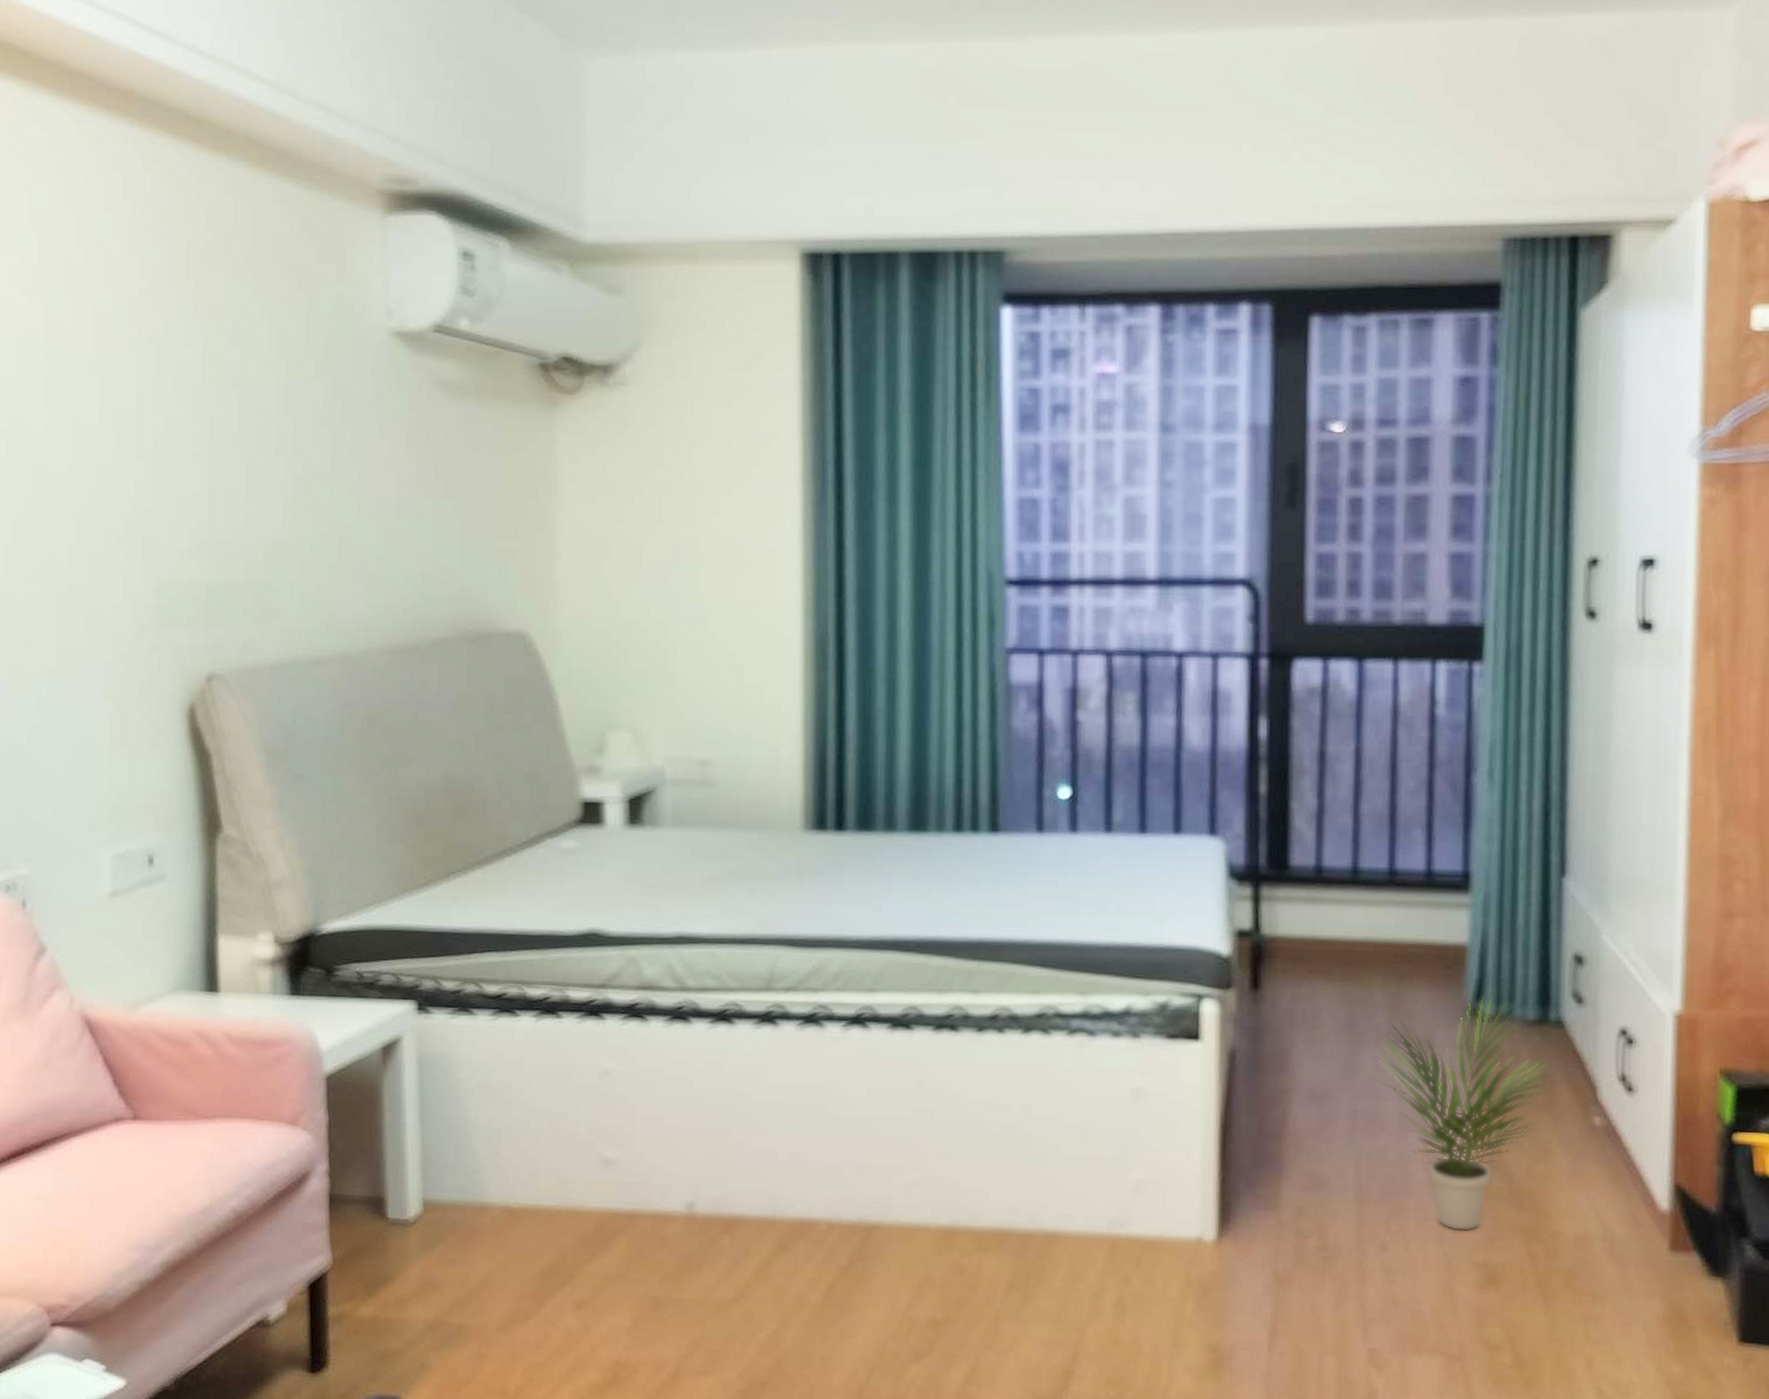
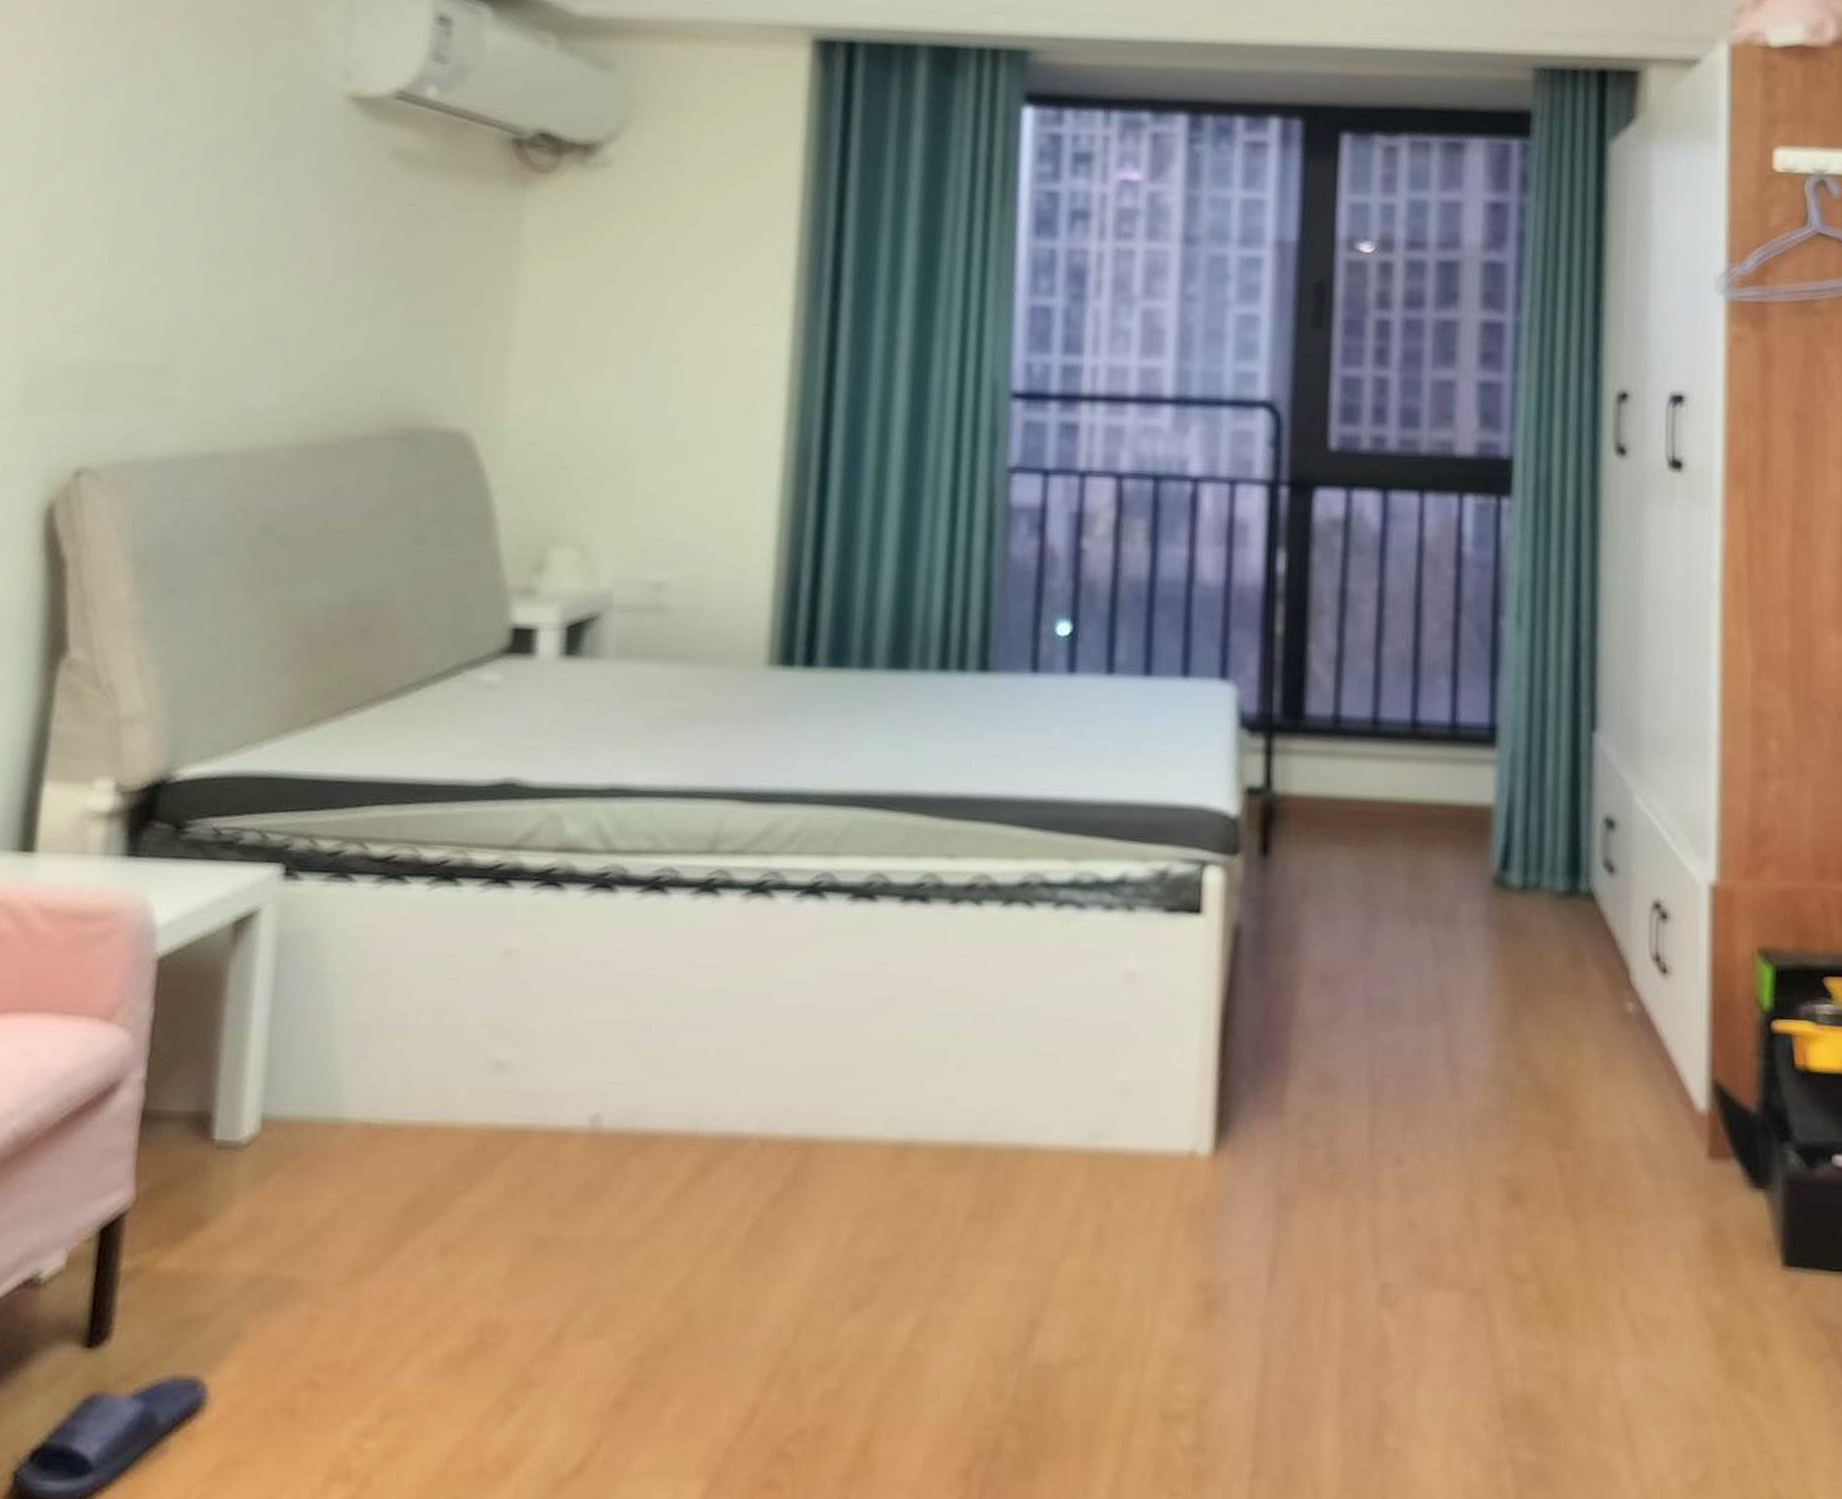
potted plant: present [1365,996,1558,1232] -> none [1382,864,1588,1139]

